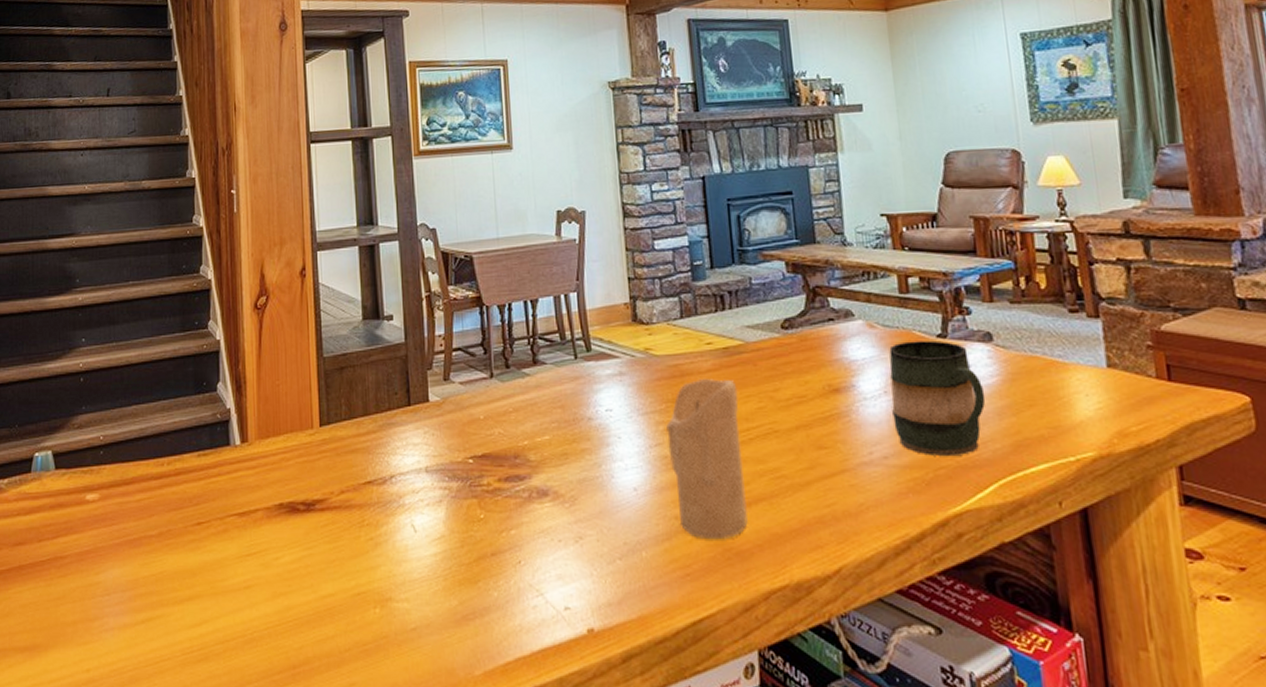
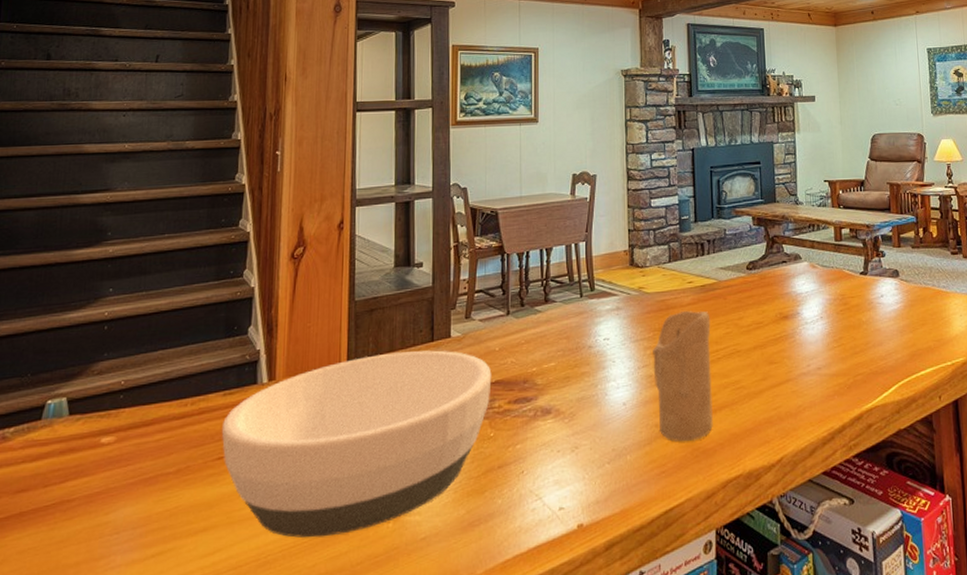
bowl: none [198,416,478,617] -> present [221,350,492,538]
mug: present [889,340,986,457] -> none [825,277,892,366]

